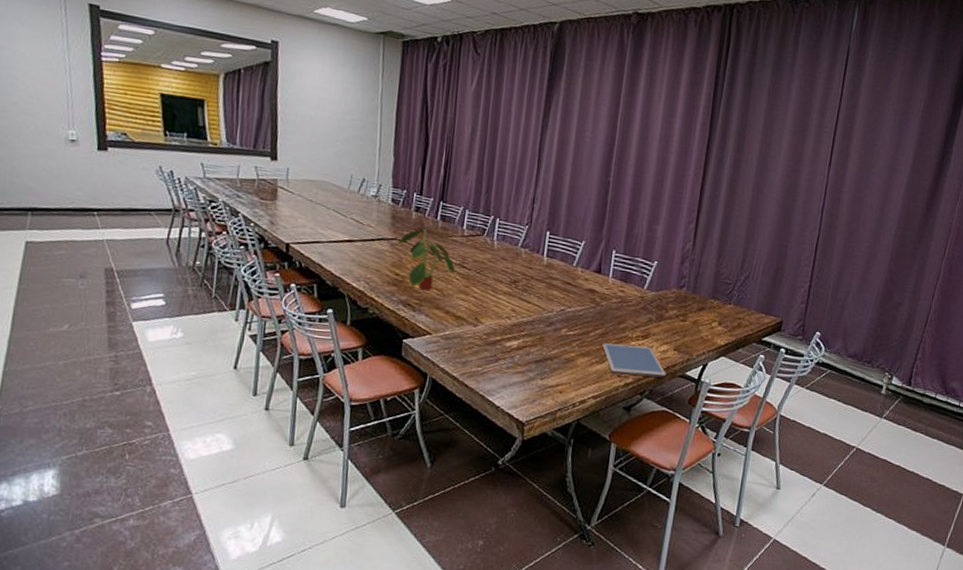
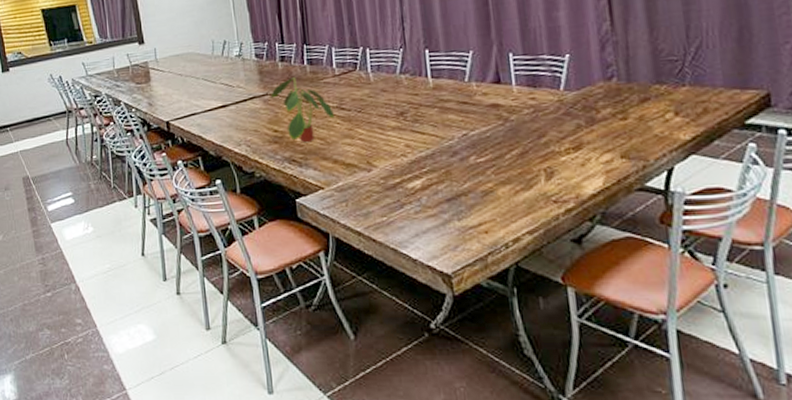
tablet: present [602,343,666,378] -> none [524,159,619,200]

